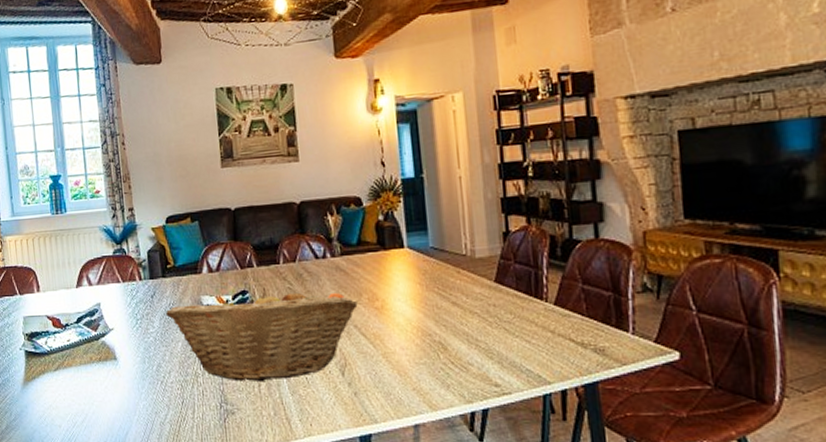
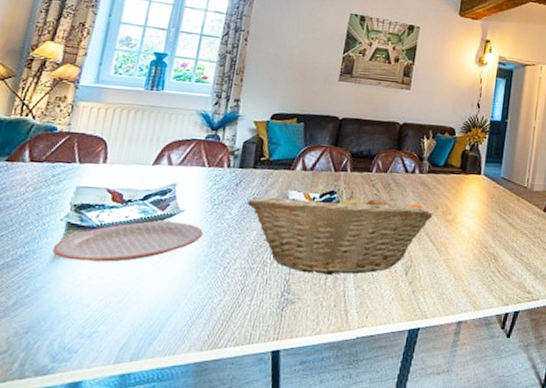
plate: none [20,341,135,385] -> present [52,221,203,262]

